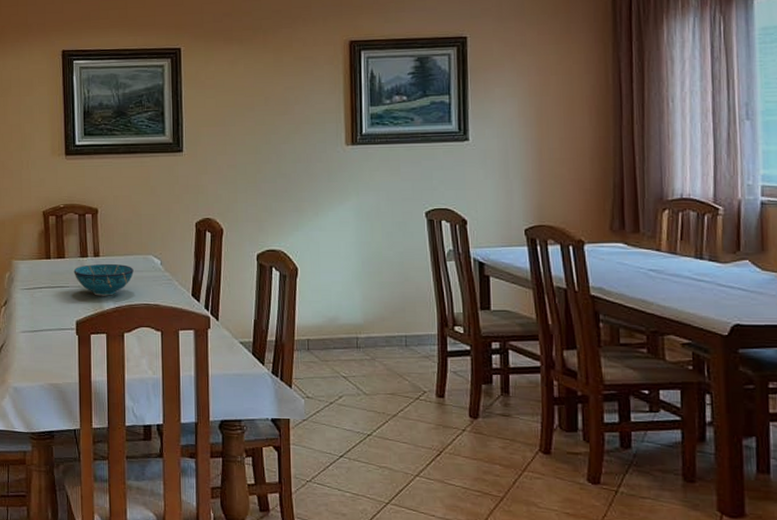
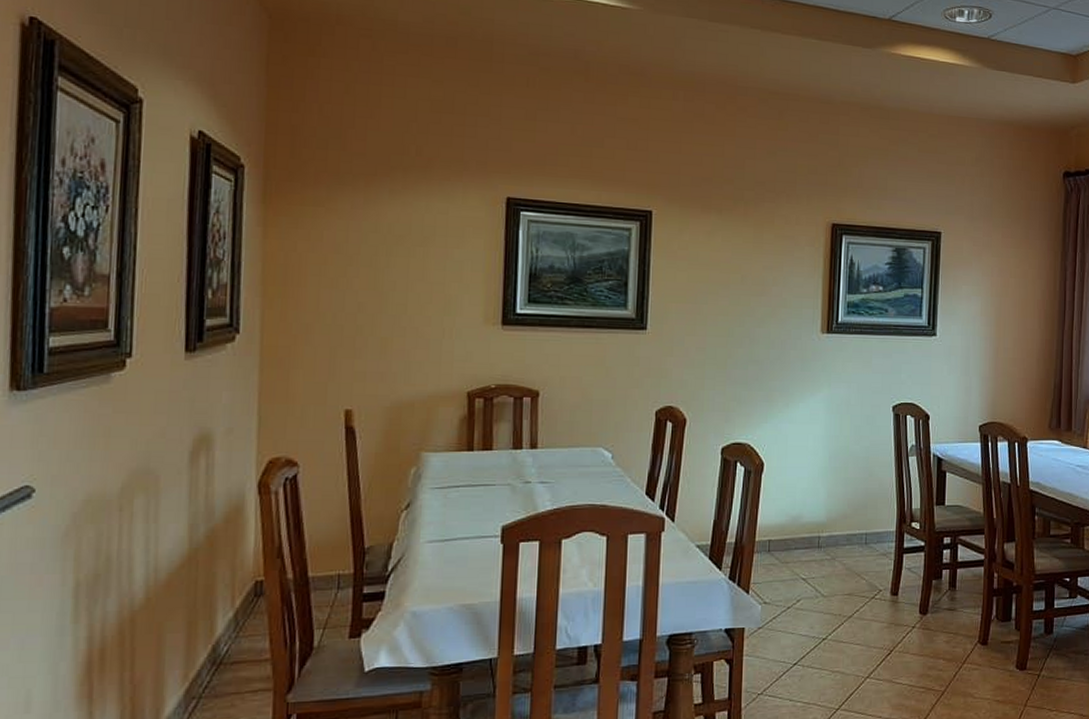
bowl: present [73,263,134,296] -> none [502,457,579,496]

